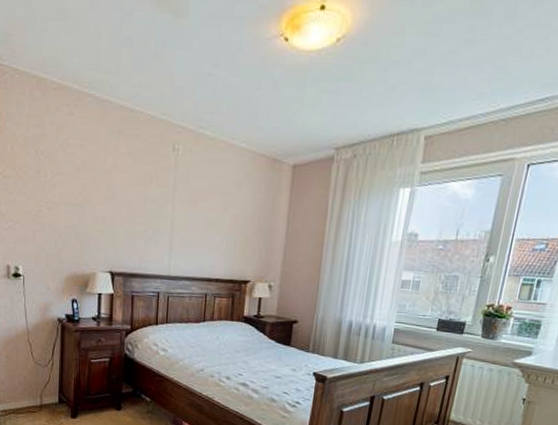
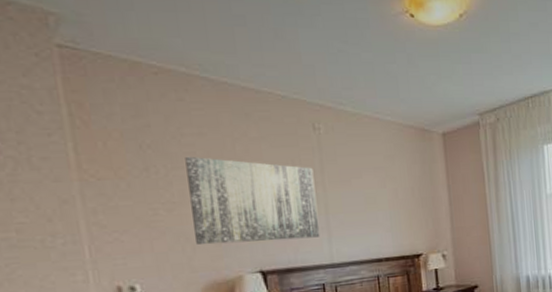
wall art: none [66,164,167,250] -> present [185,156,321,245]

